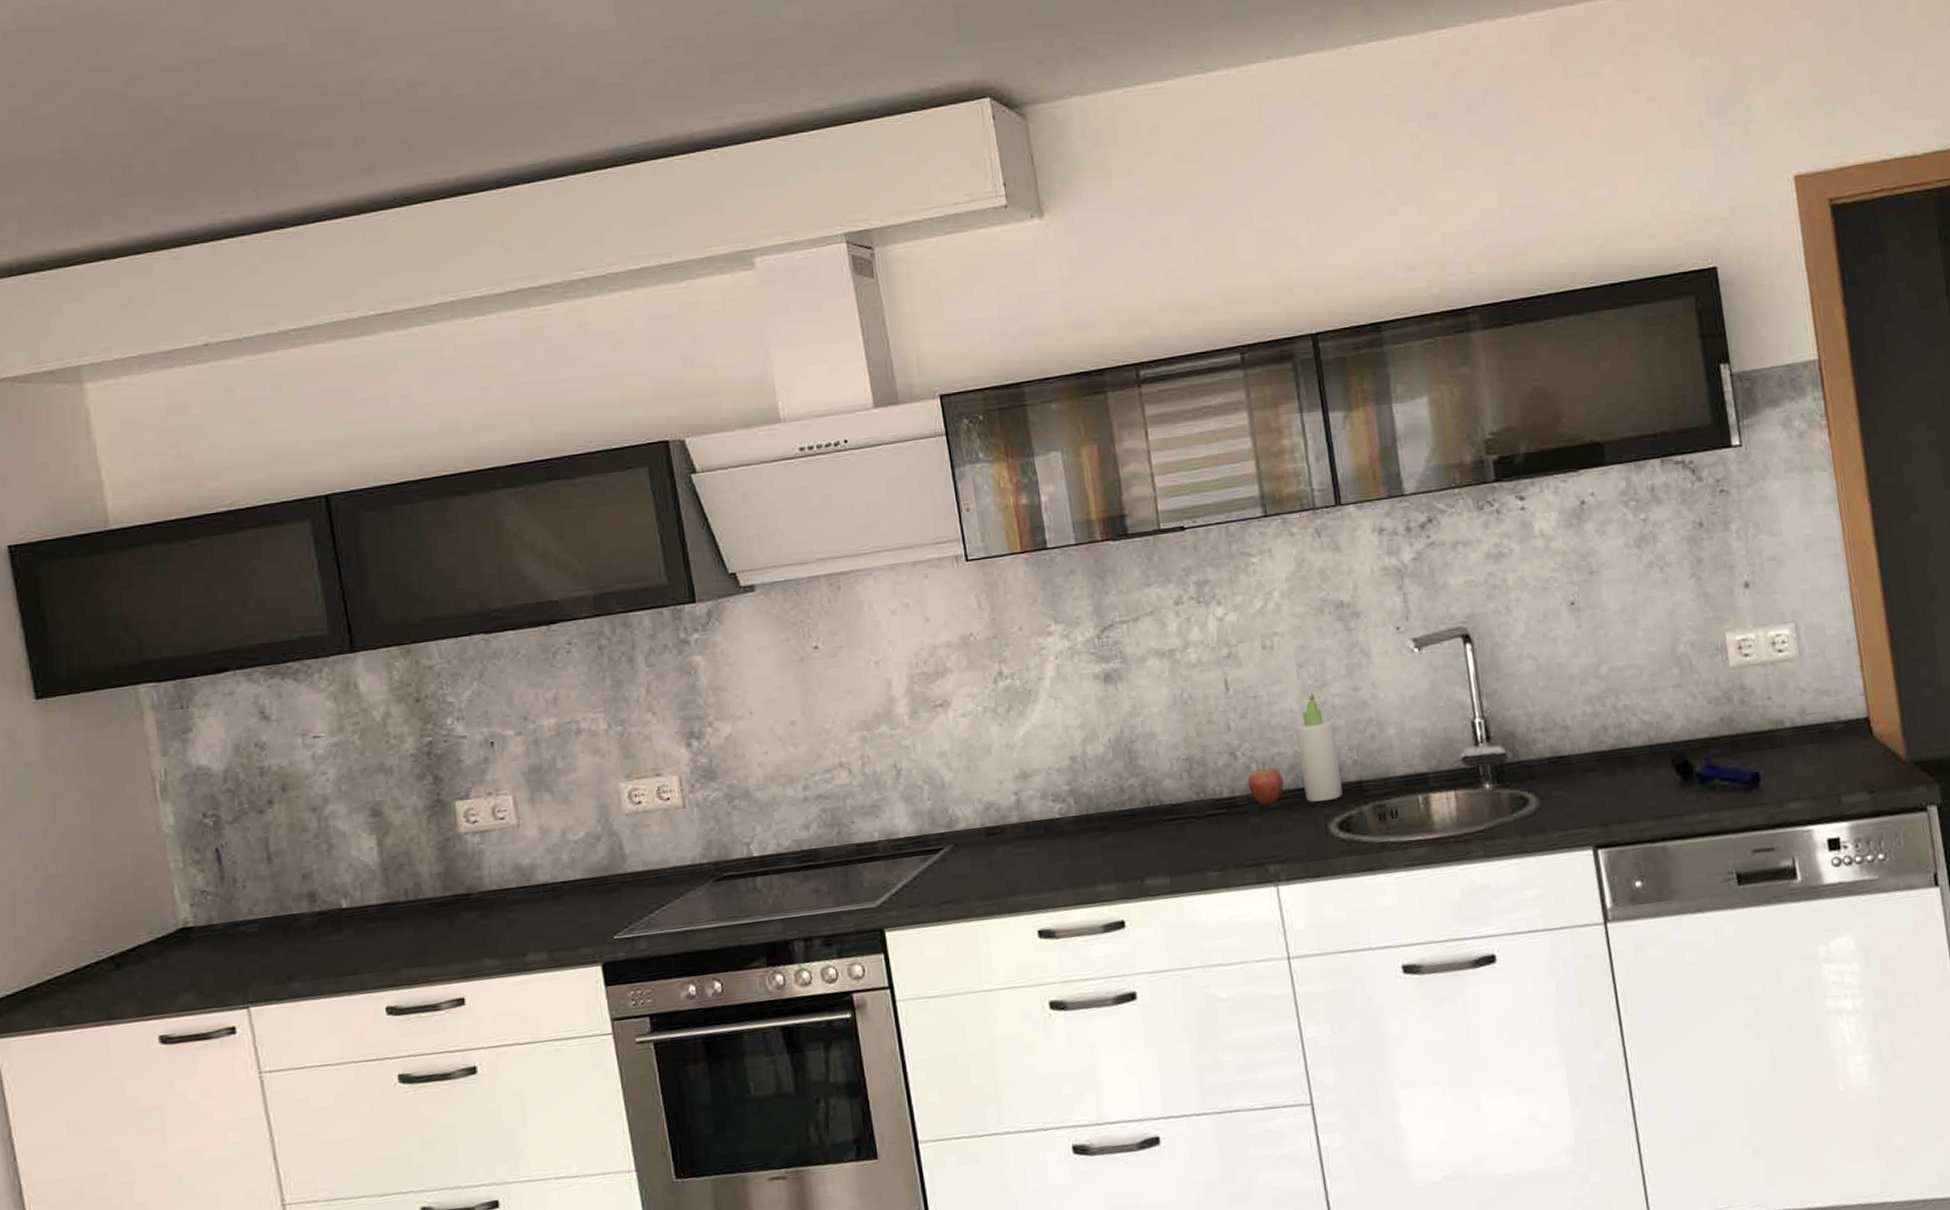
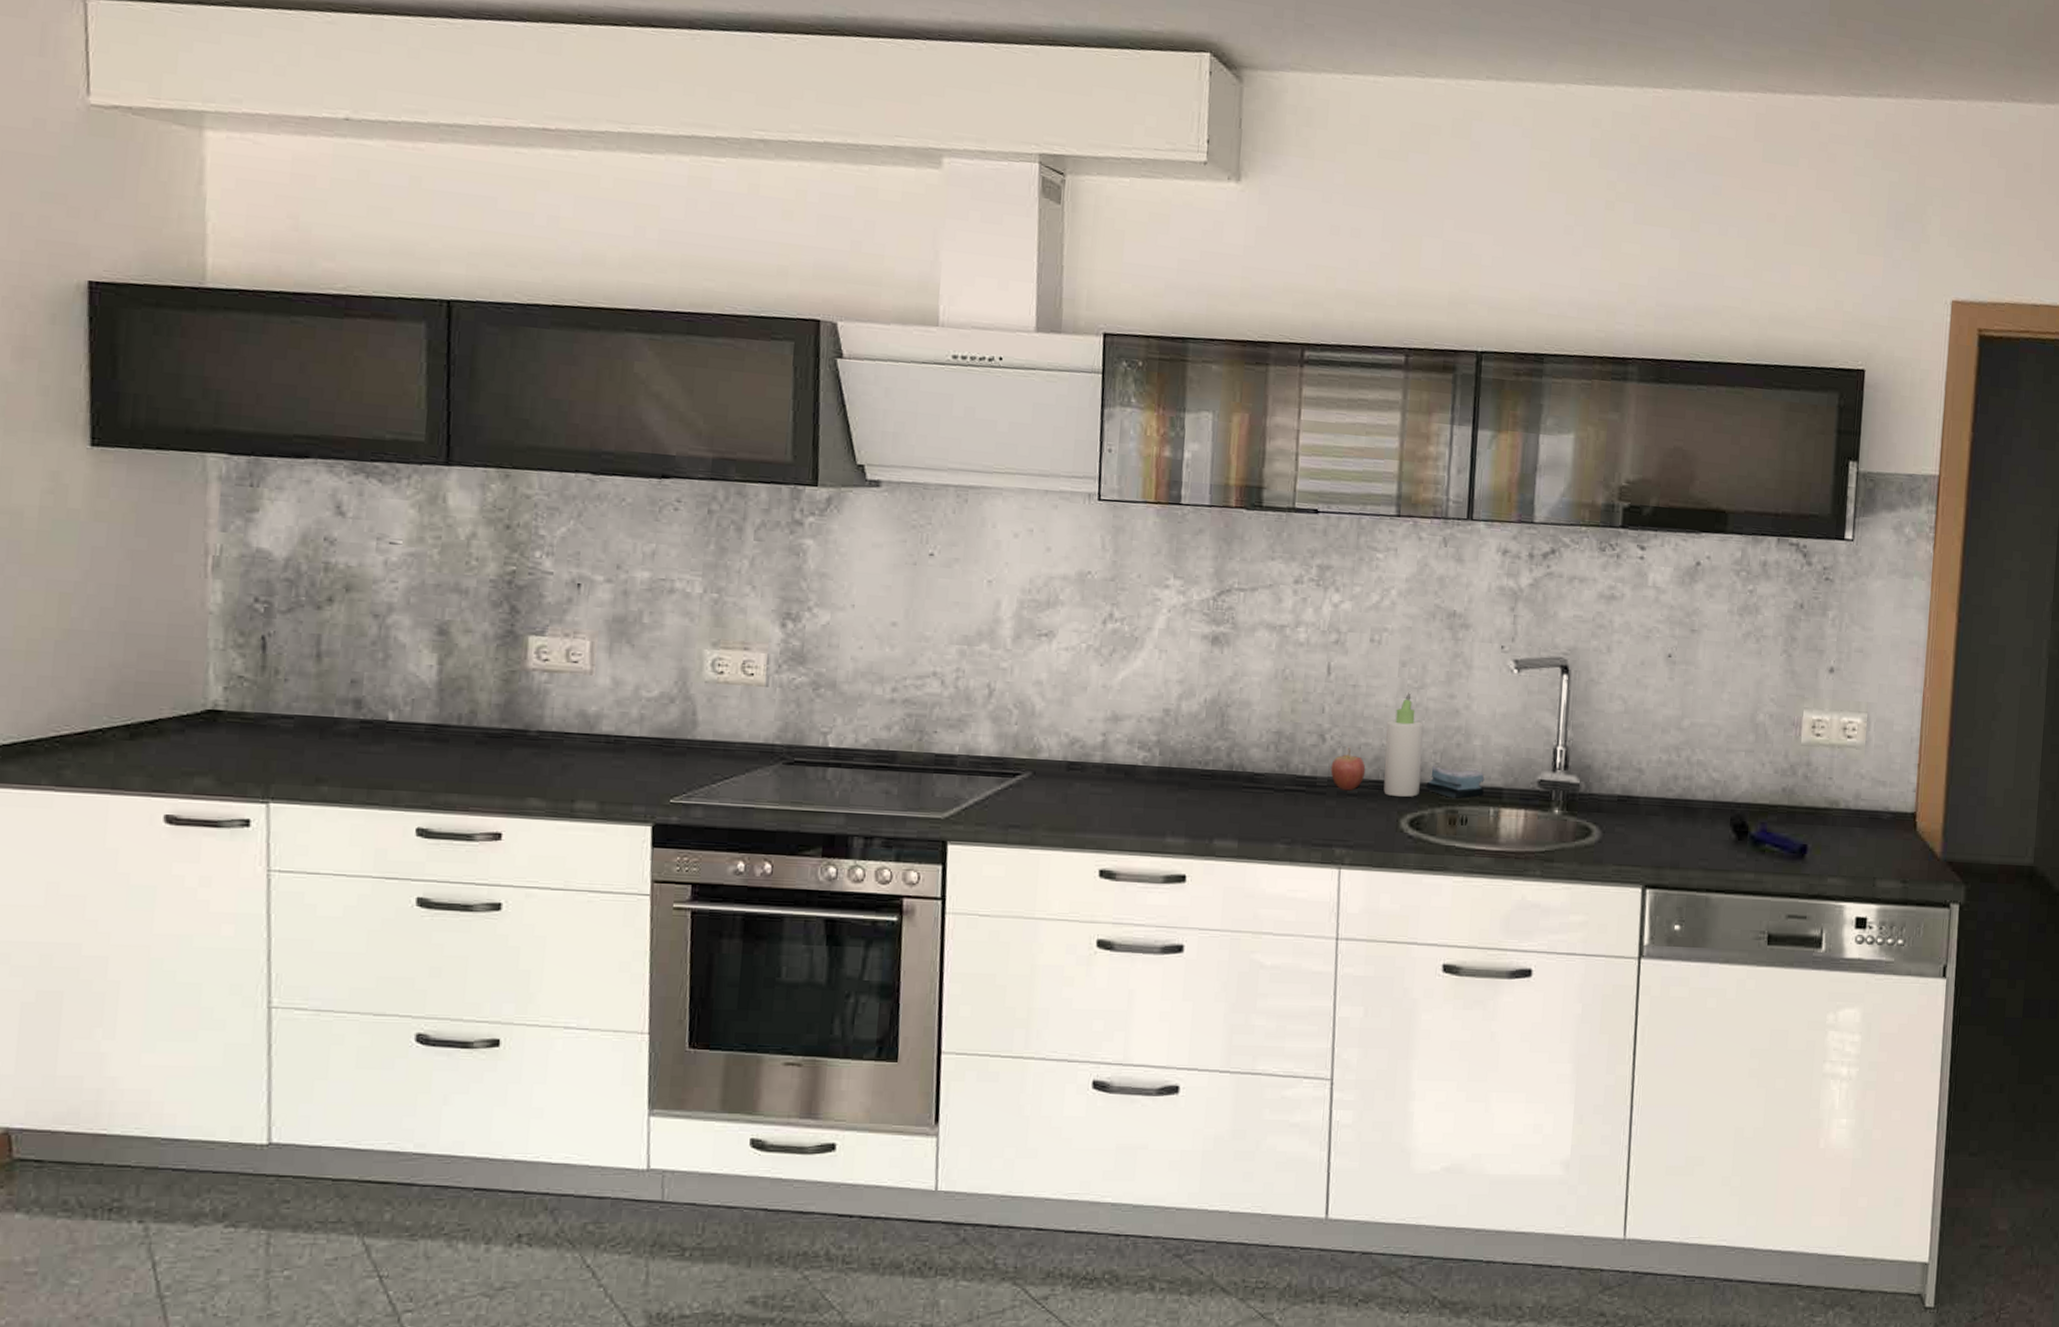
sponge: none [1348,759,1409,794] -> present [1426,765,1485,800]

